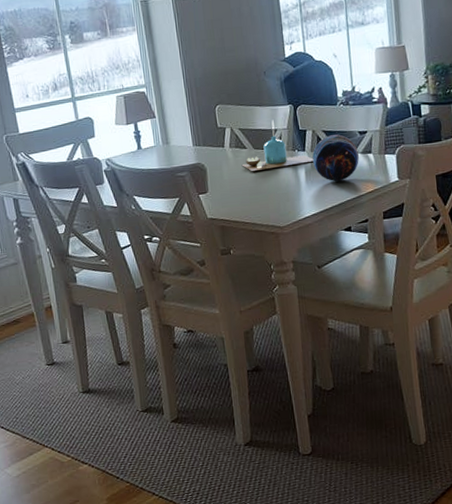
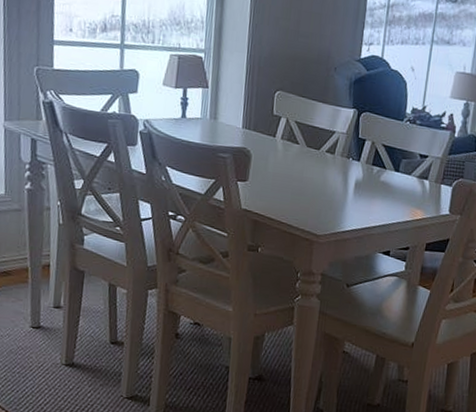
candle: present [241,119,314,172] -> none [290,120,367,175]
decorative orb: present [312,134,359,182] -> none [365,150,415,202]

